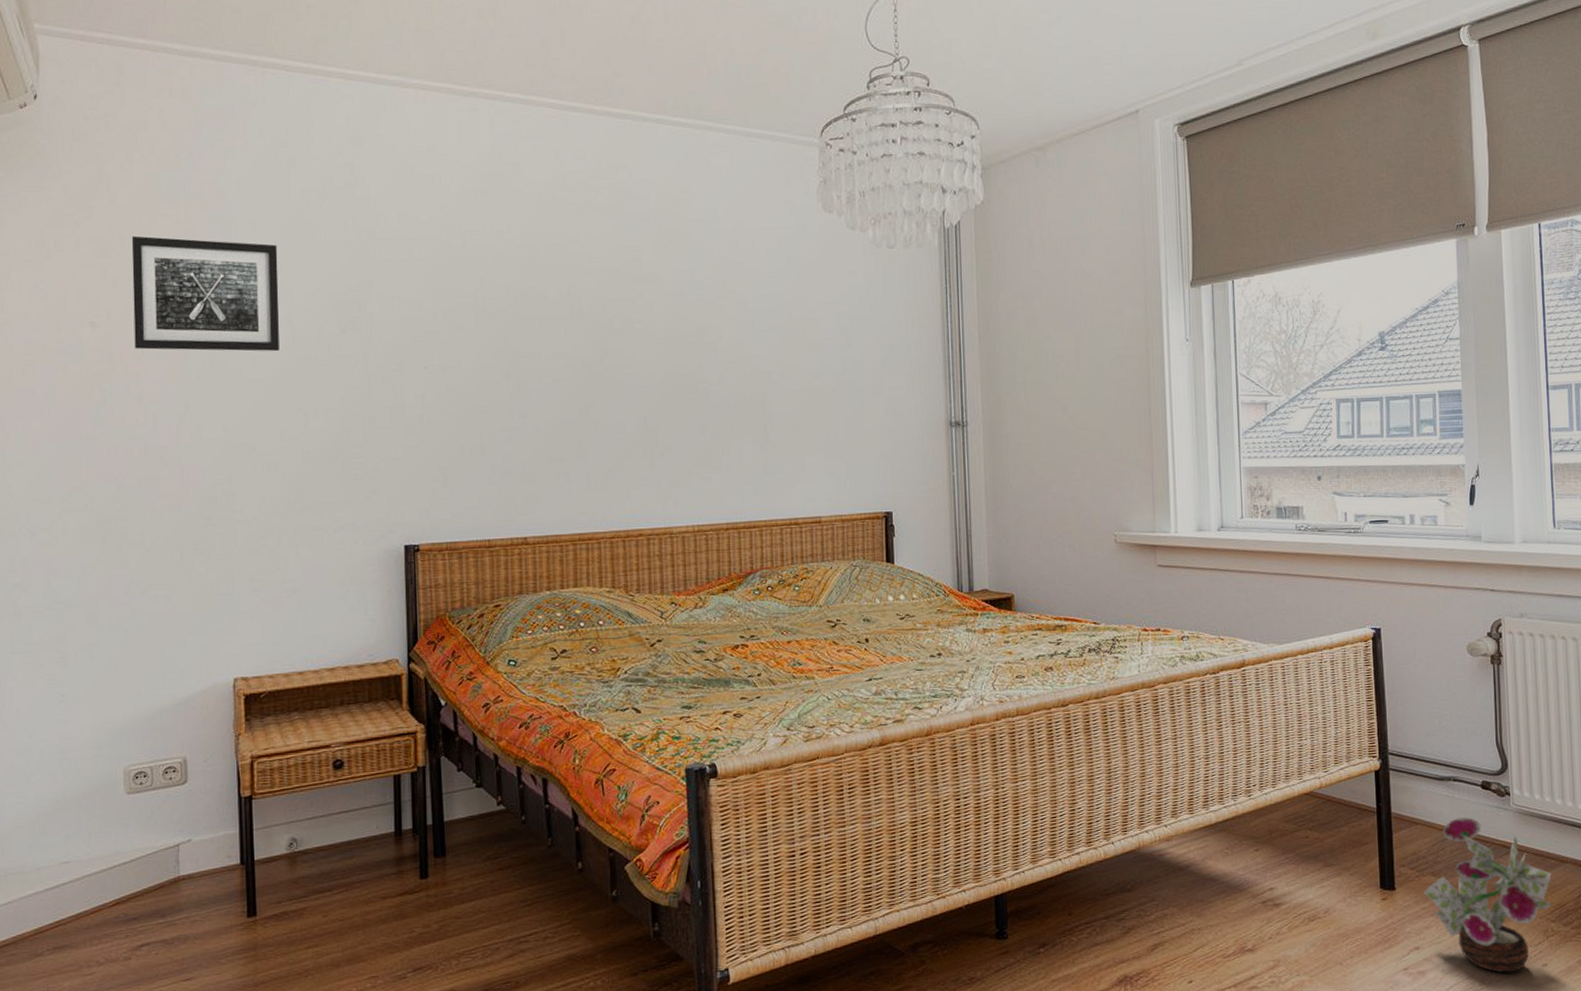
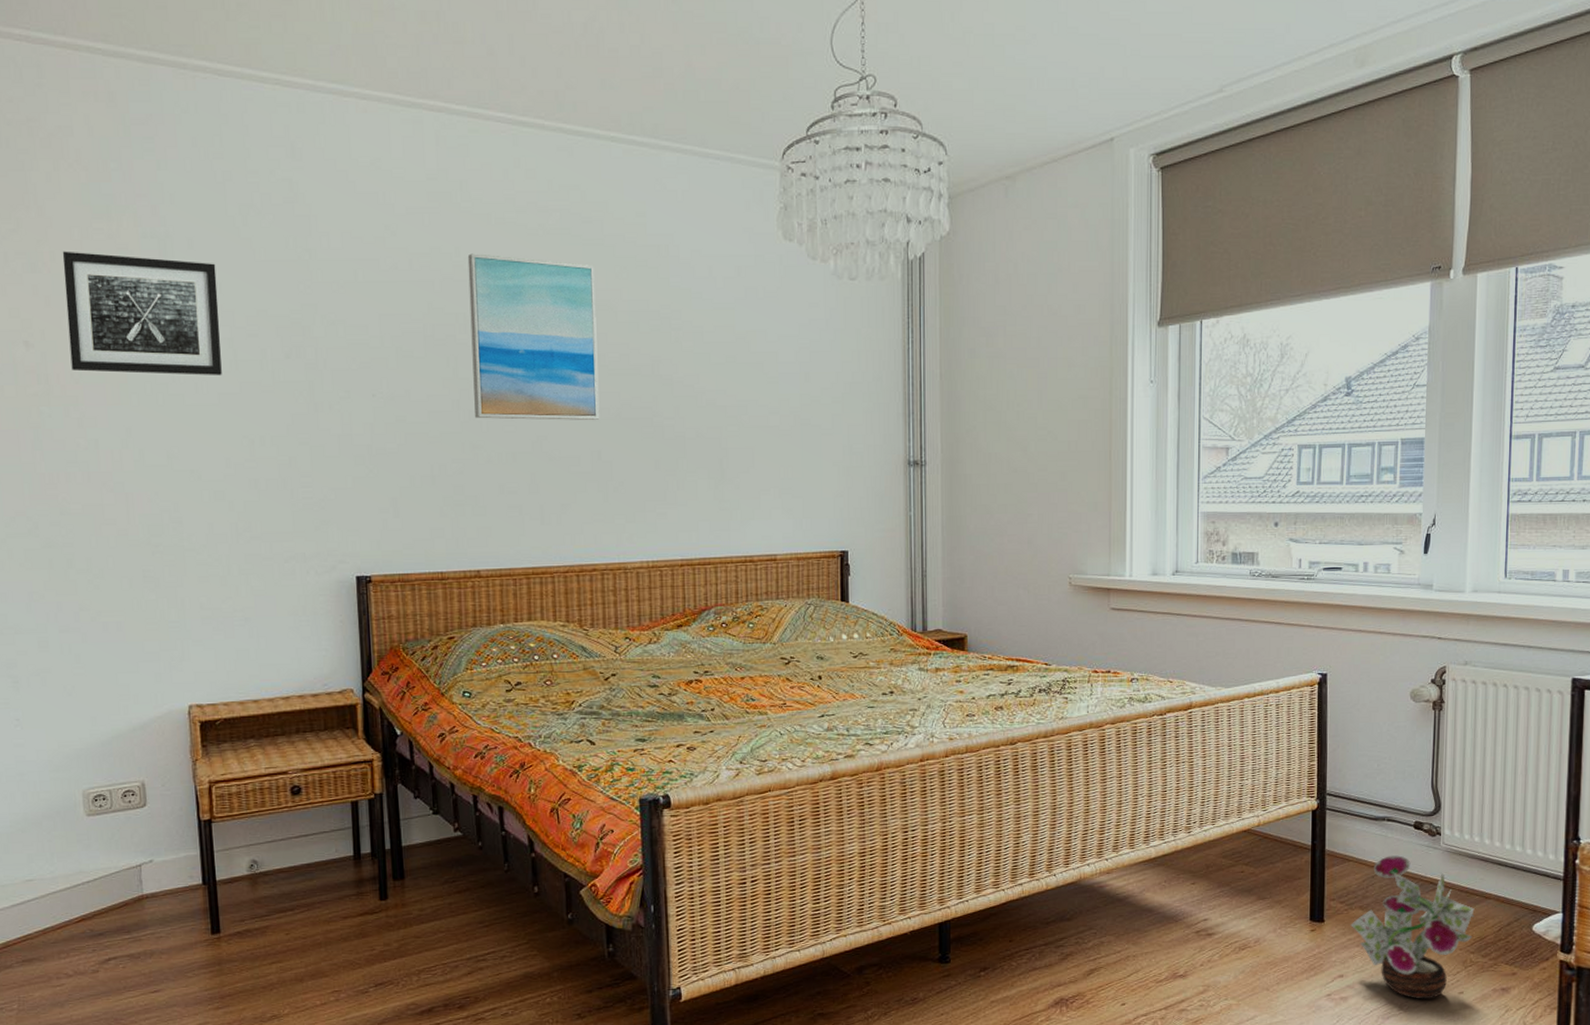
wall art: none [519,230,646,388] -> present [467,253,600,420]

